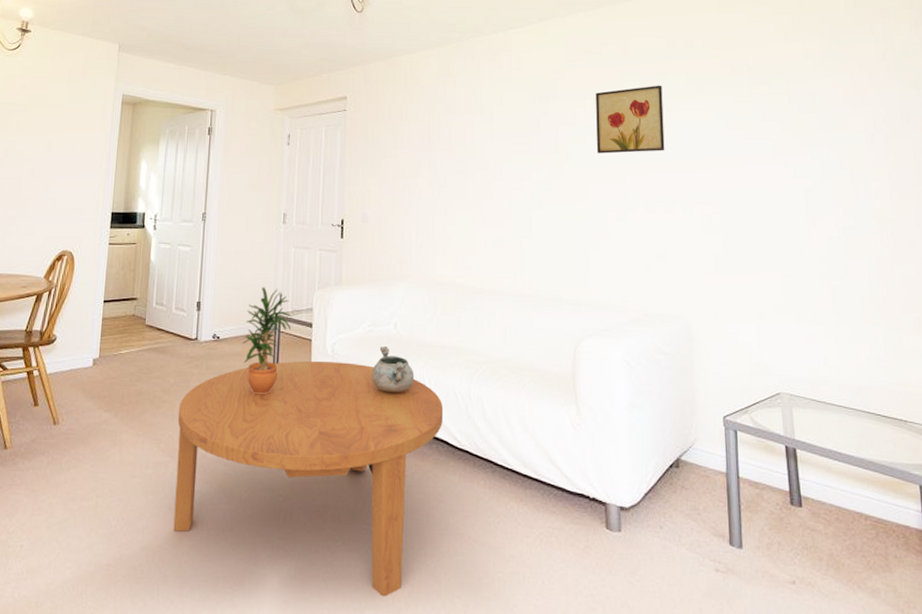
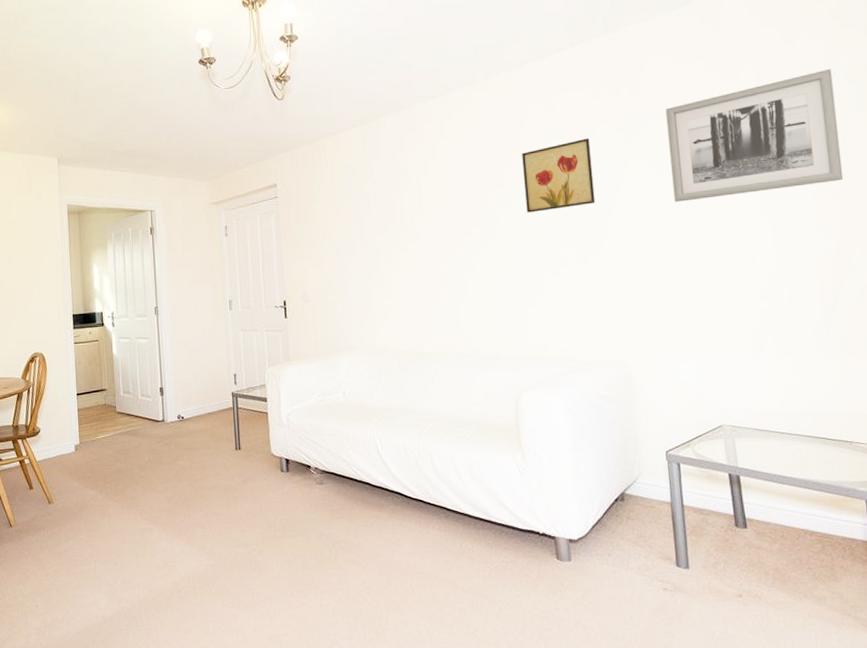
coffee table: present [173,361,443,597] -> none [155,430,396,629]
potted plant: present [242,287,291,395] -> none [205,369,247,465]
decorative bowl: present [371,347,414,393] -> none [325,413,366,454]
wall art: none [736,45,901,158] -> present [665,68,844,202]

